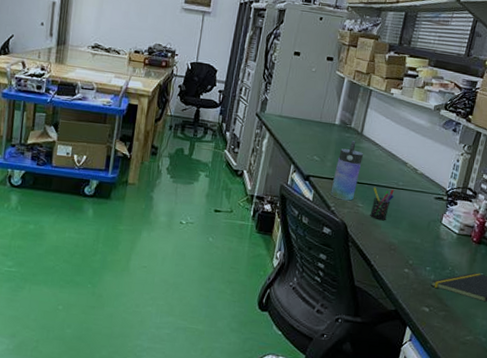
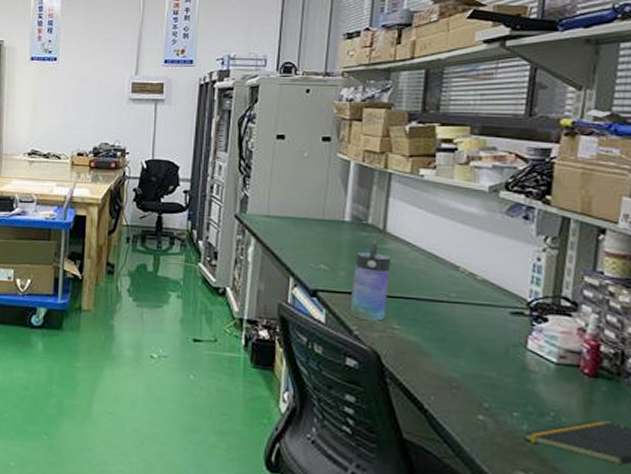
pen holder: present [370,187,394,221] -> none [412,301,445,348]

